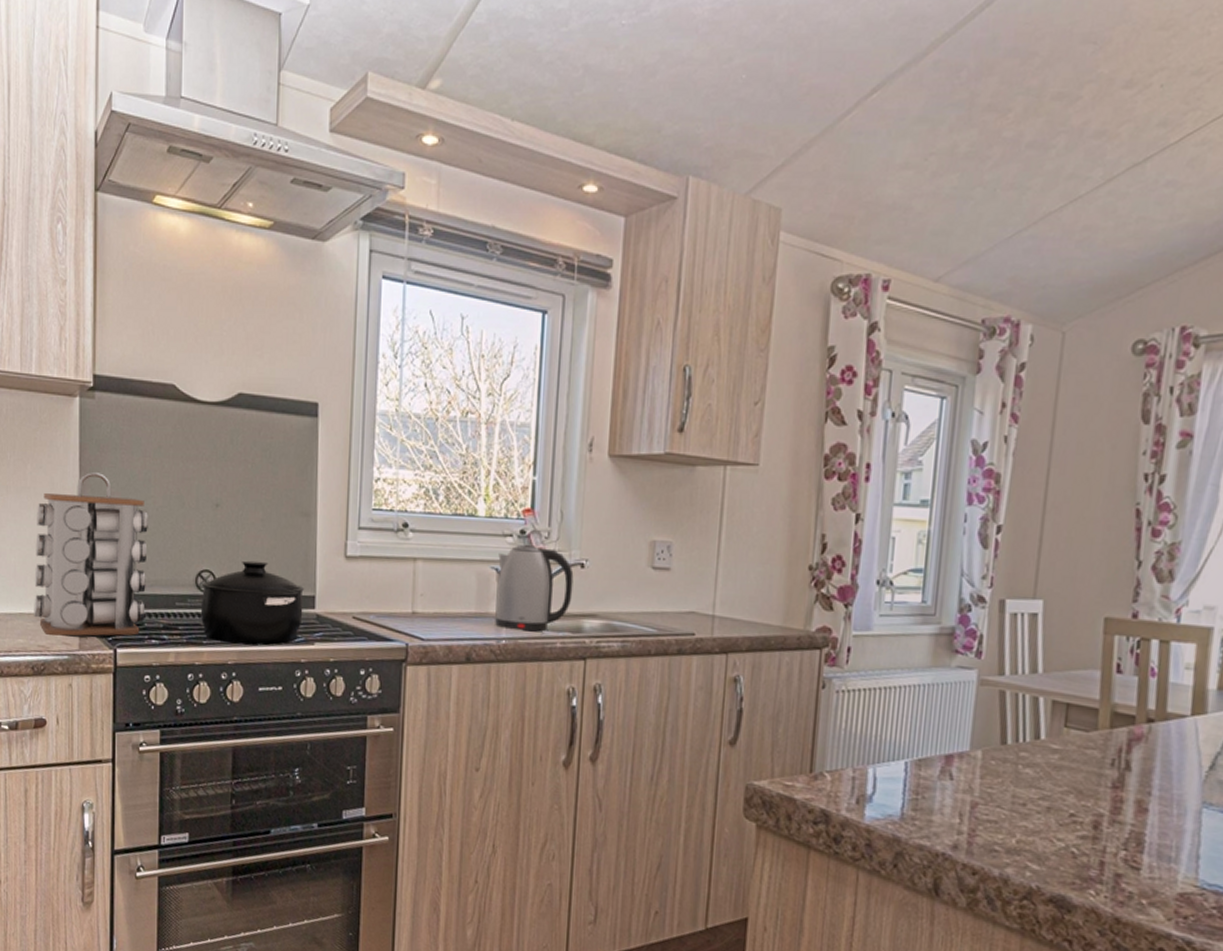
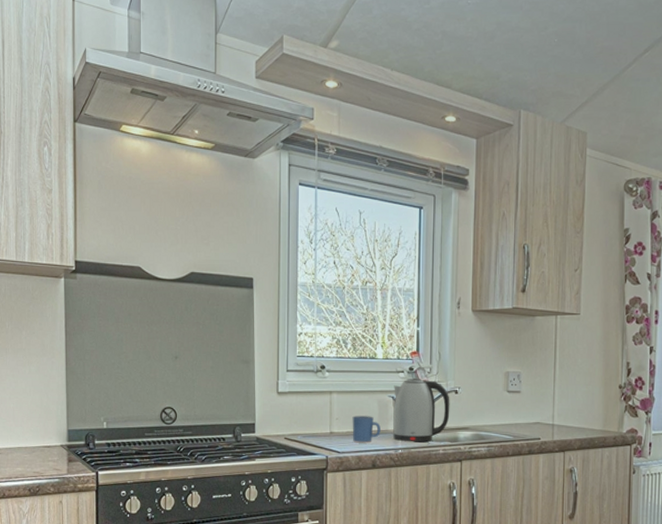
spice rack: present [34,471,148,639] -> none [29,335,122,465]
saucepan: present [200,560,304,645] -> none [165,398,246,463]
mug: none [441,591,479,630] -> present [352,416,381,444]

